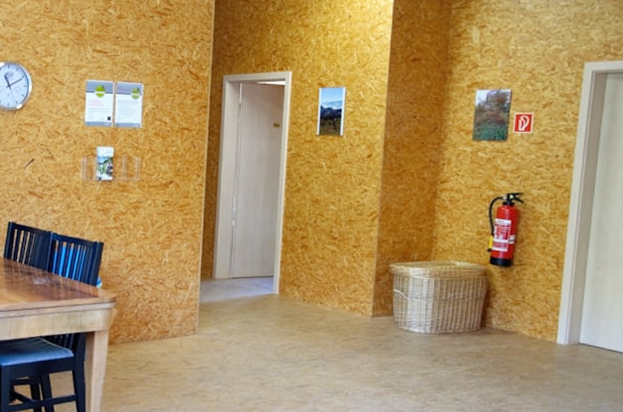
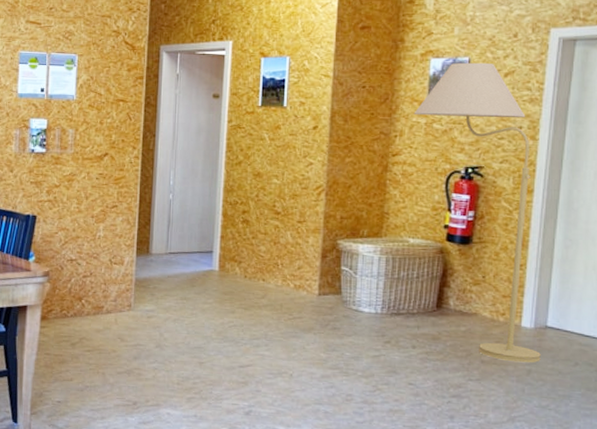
floor lamp: none [460,94,574,378] -> present [414,62,541,363]

